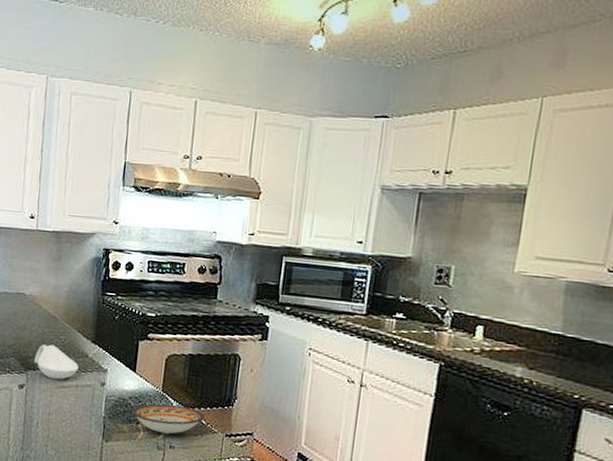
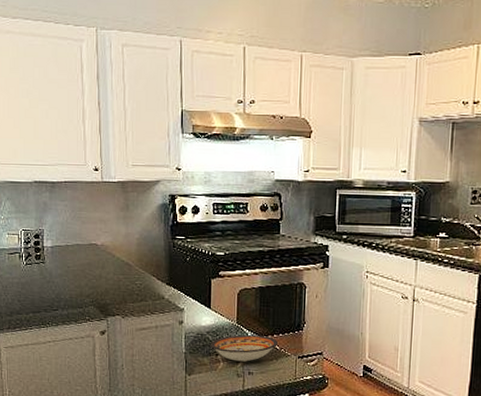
spoon rest: present [35,344,79,380] -> none [113,290,156,323]

